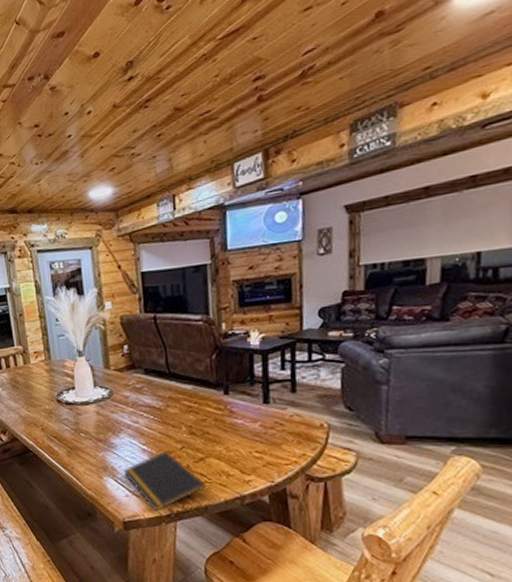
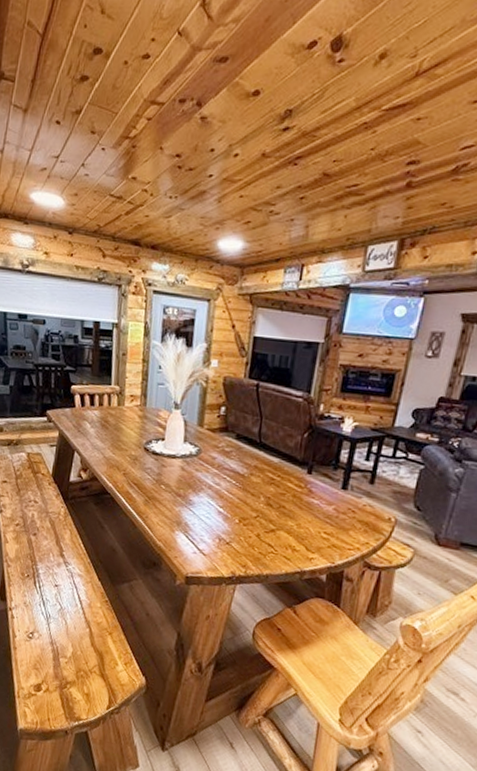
notepad: present [123,451,207,512] -> none [195,516,273,573]

